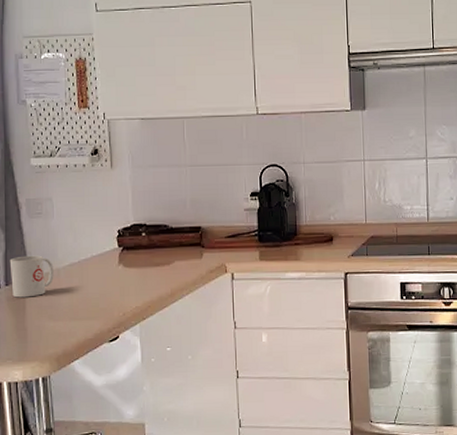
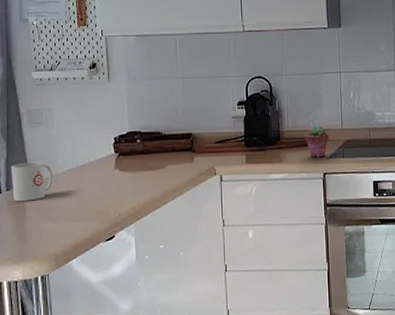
potted succulent: none [324,219,351,256] -> present [304,125,329,158]

